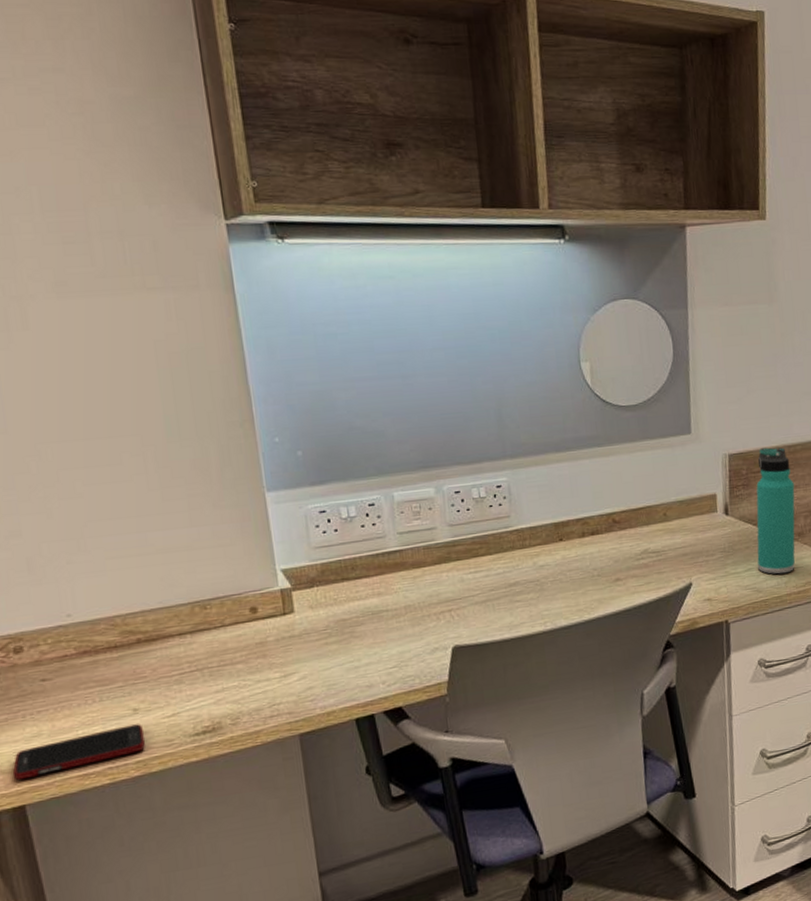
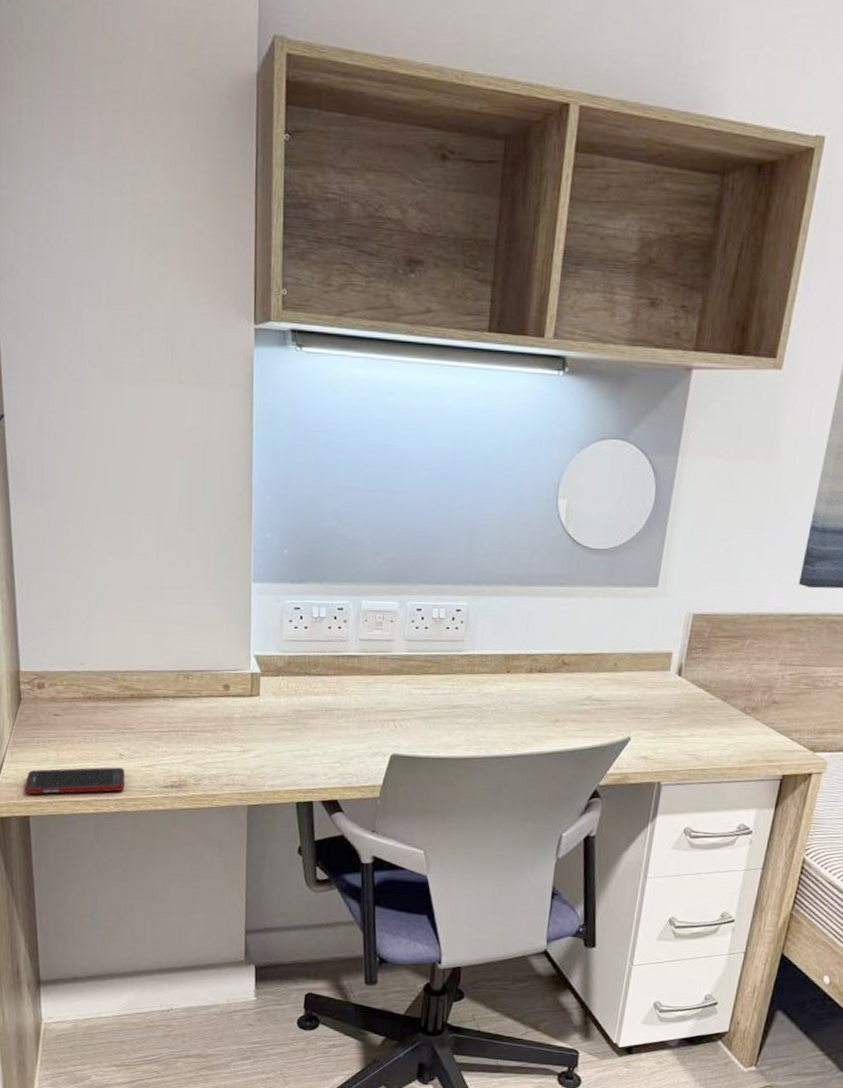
thermos bottle: present [756,447,795,574] -> none [702,613,758,747]

